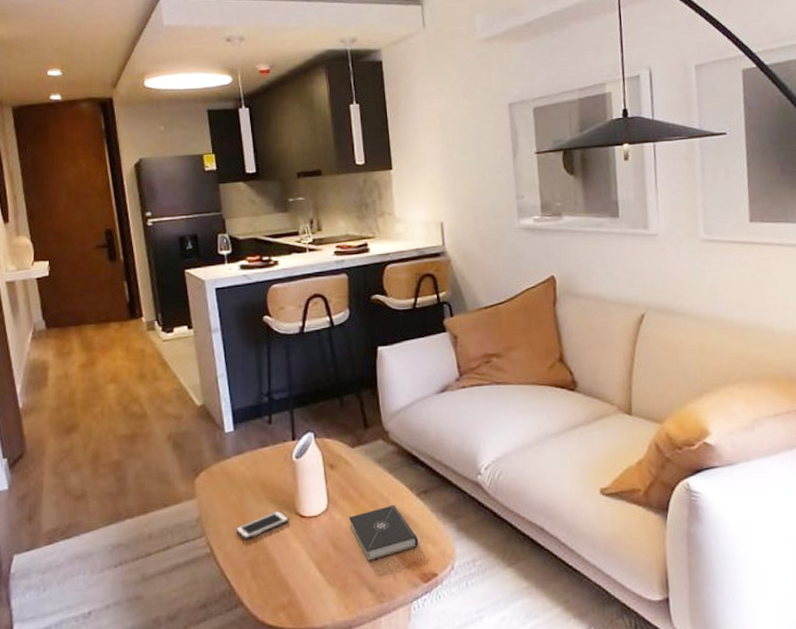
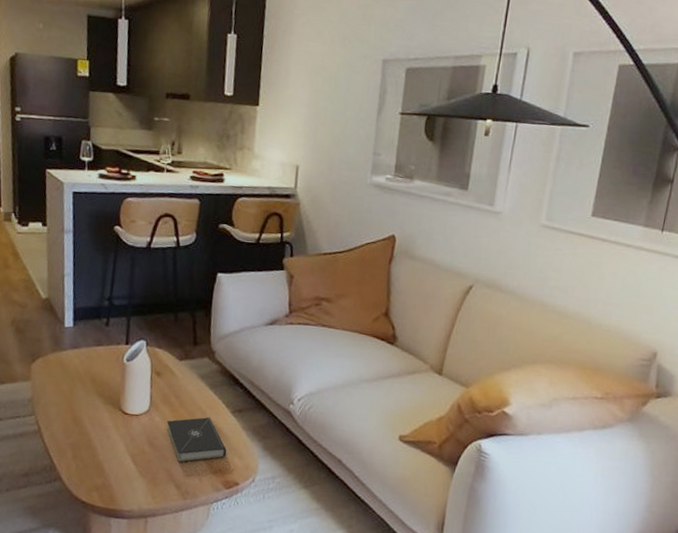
cell phone: present [235,511,290,540] -> none [63,404,113,425]

